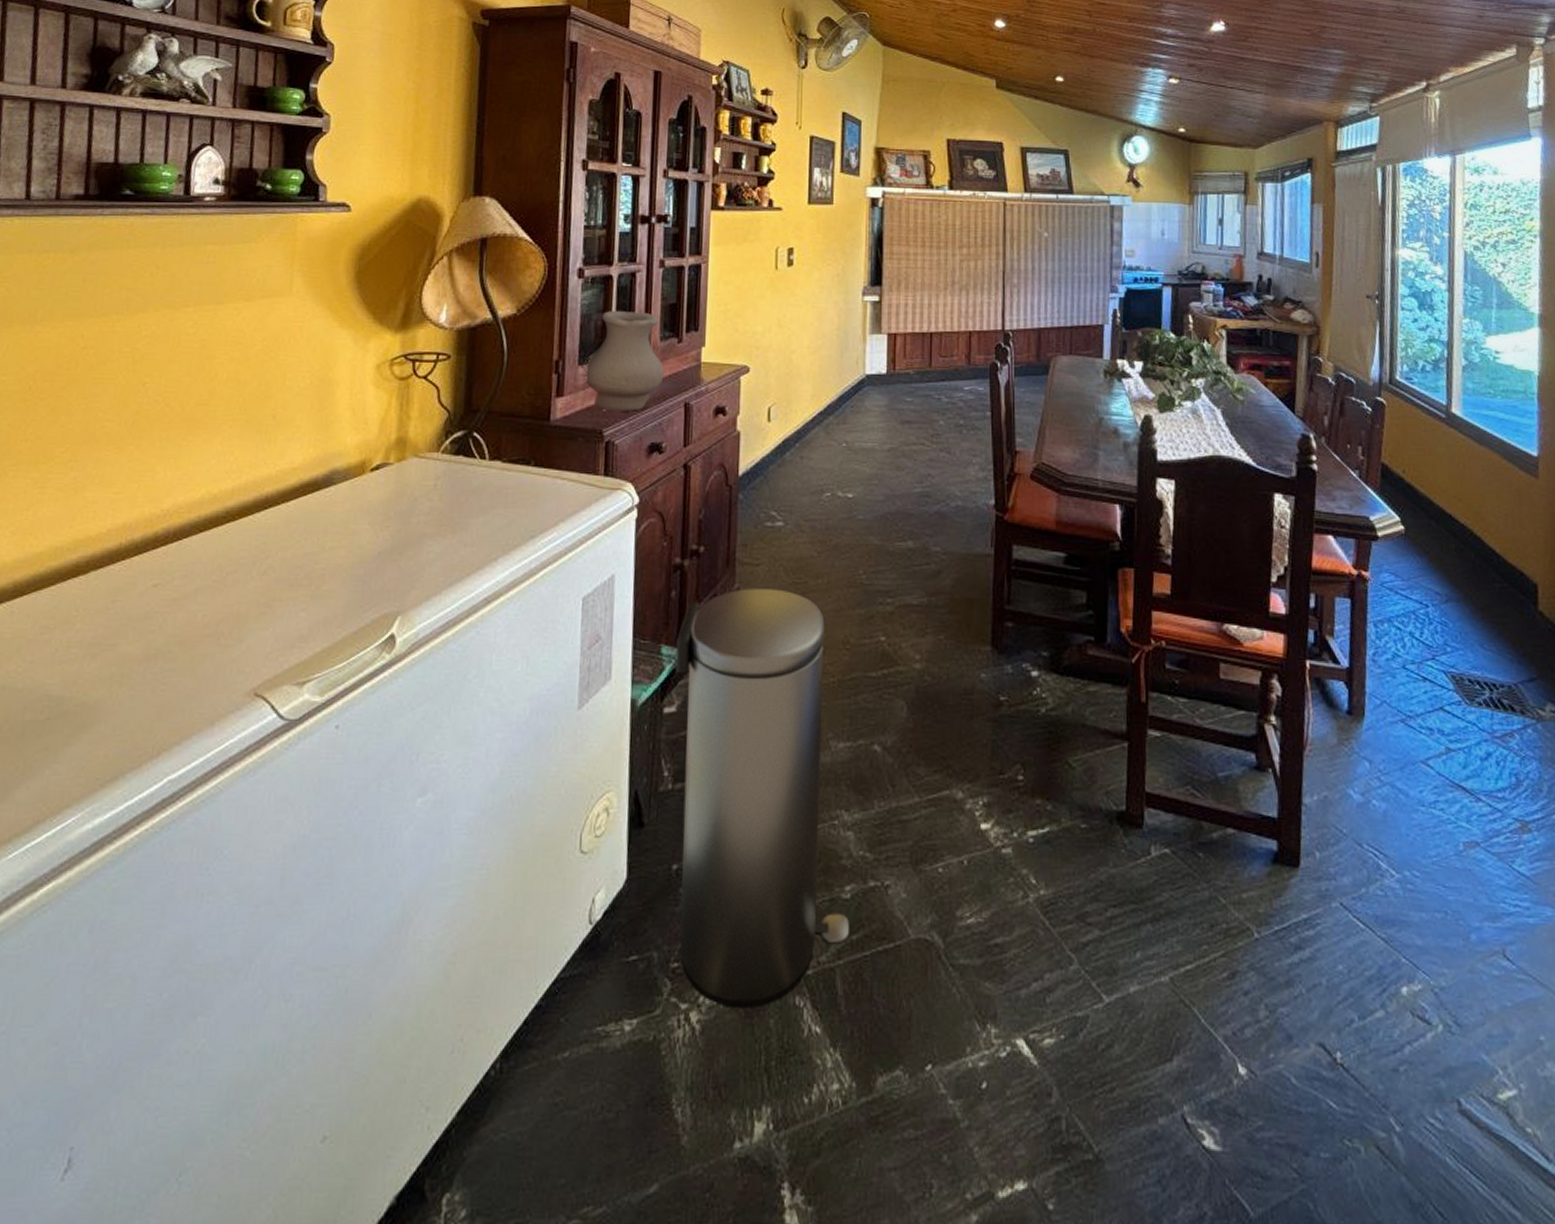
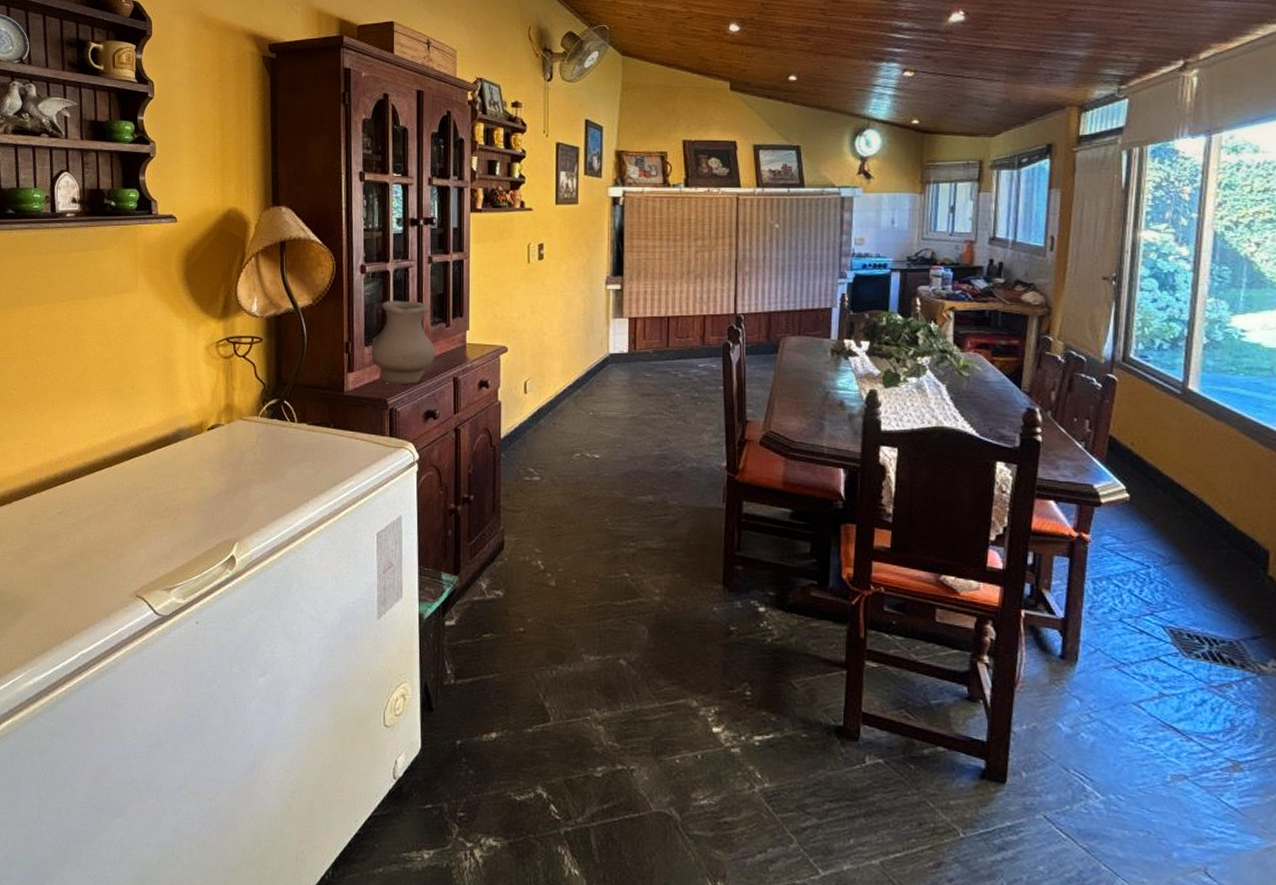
pedal bin: present [676,588,851,1008] -> none [454,530,602,851]

